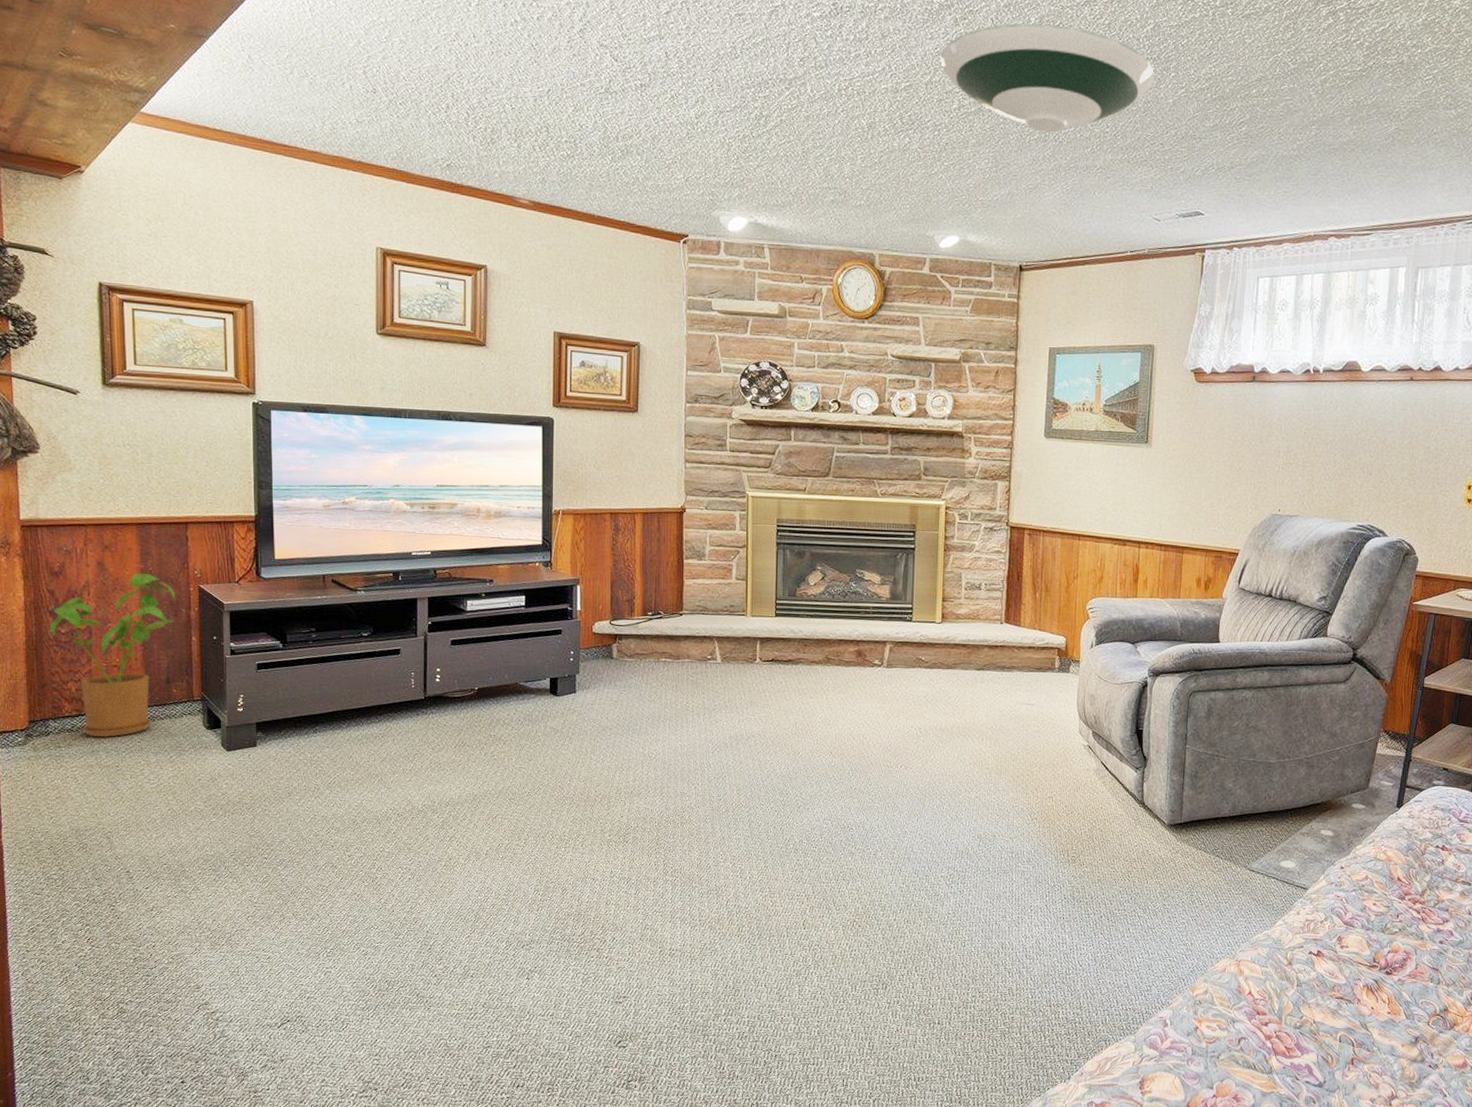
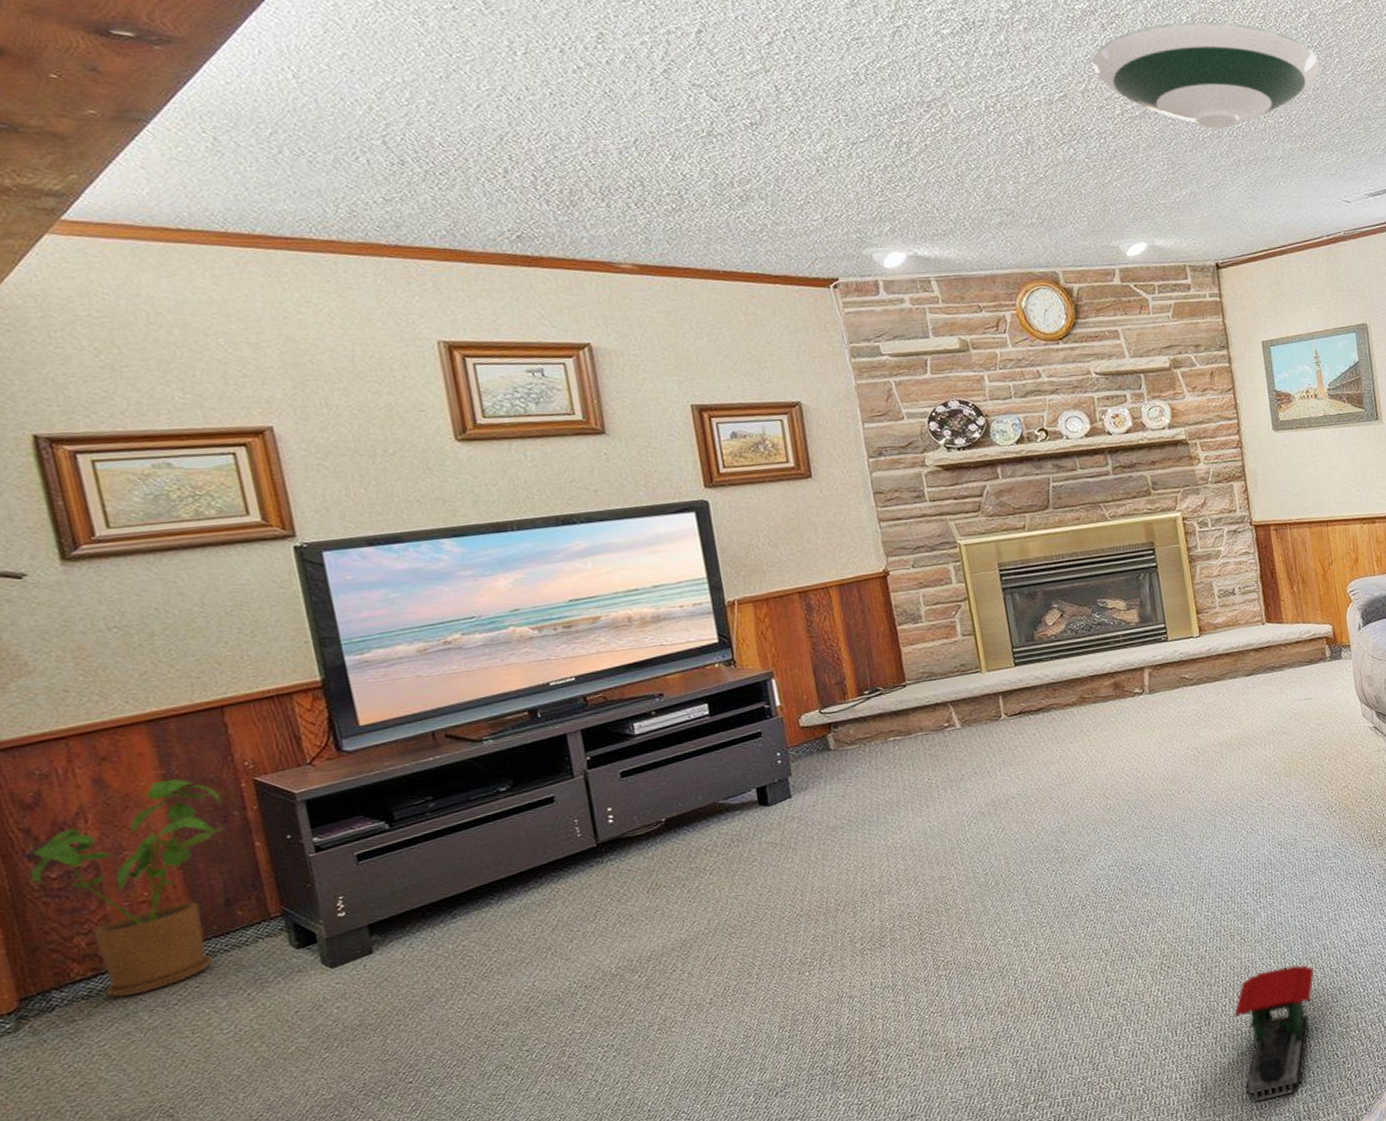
toy train: none [907,953,989,1075] -> present [1234,965,1314,1102]

